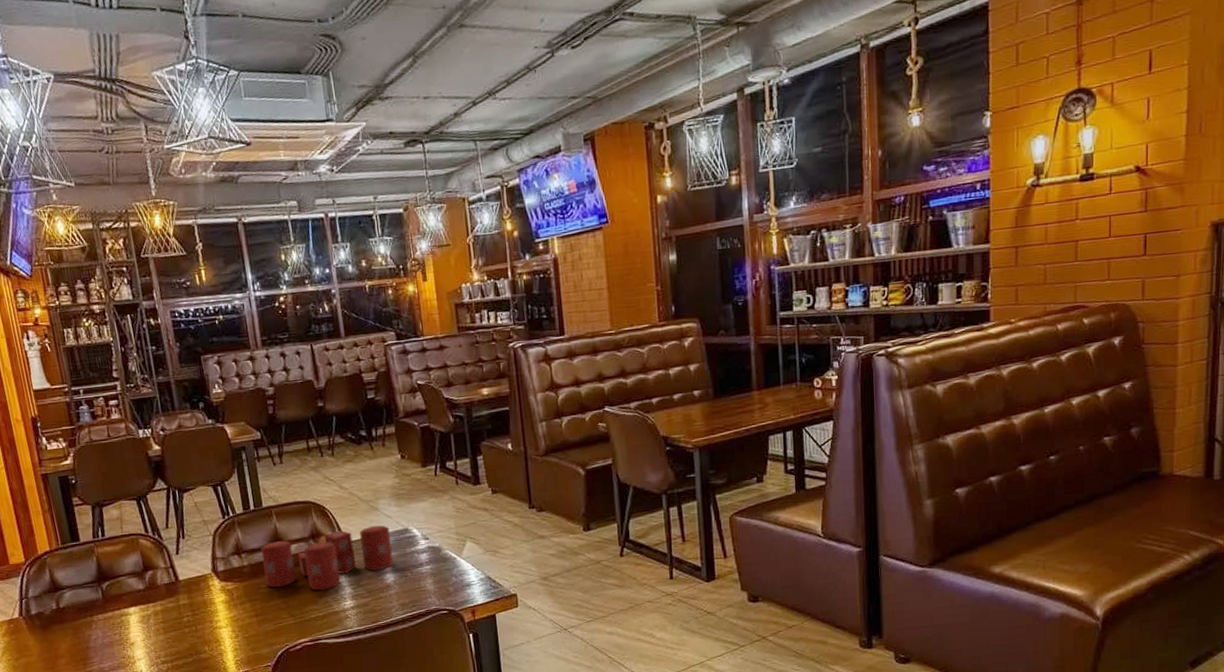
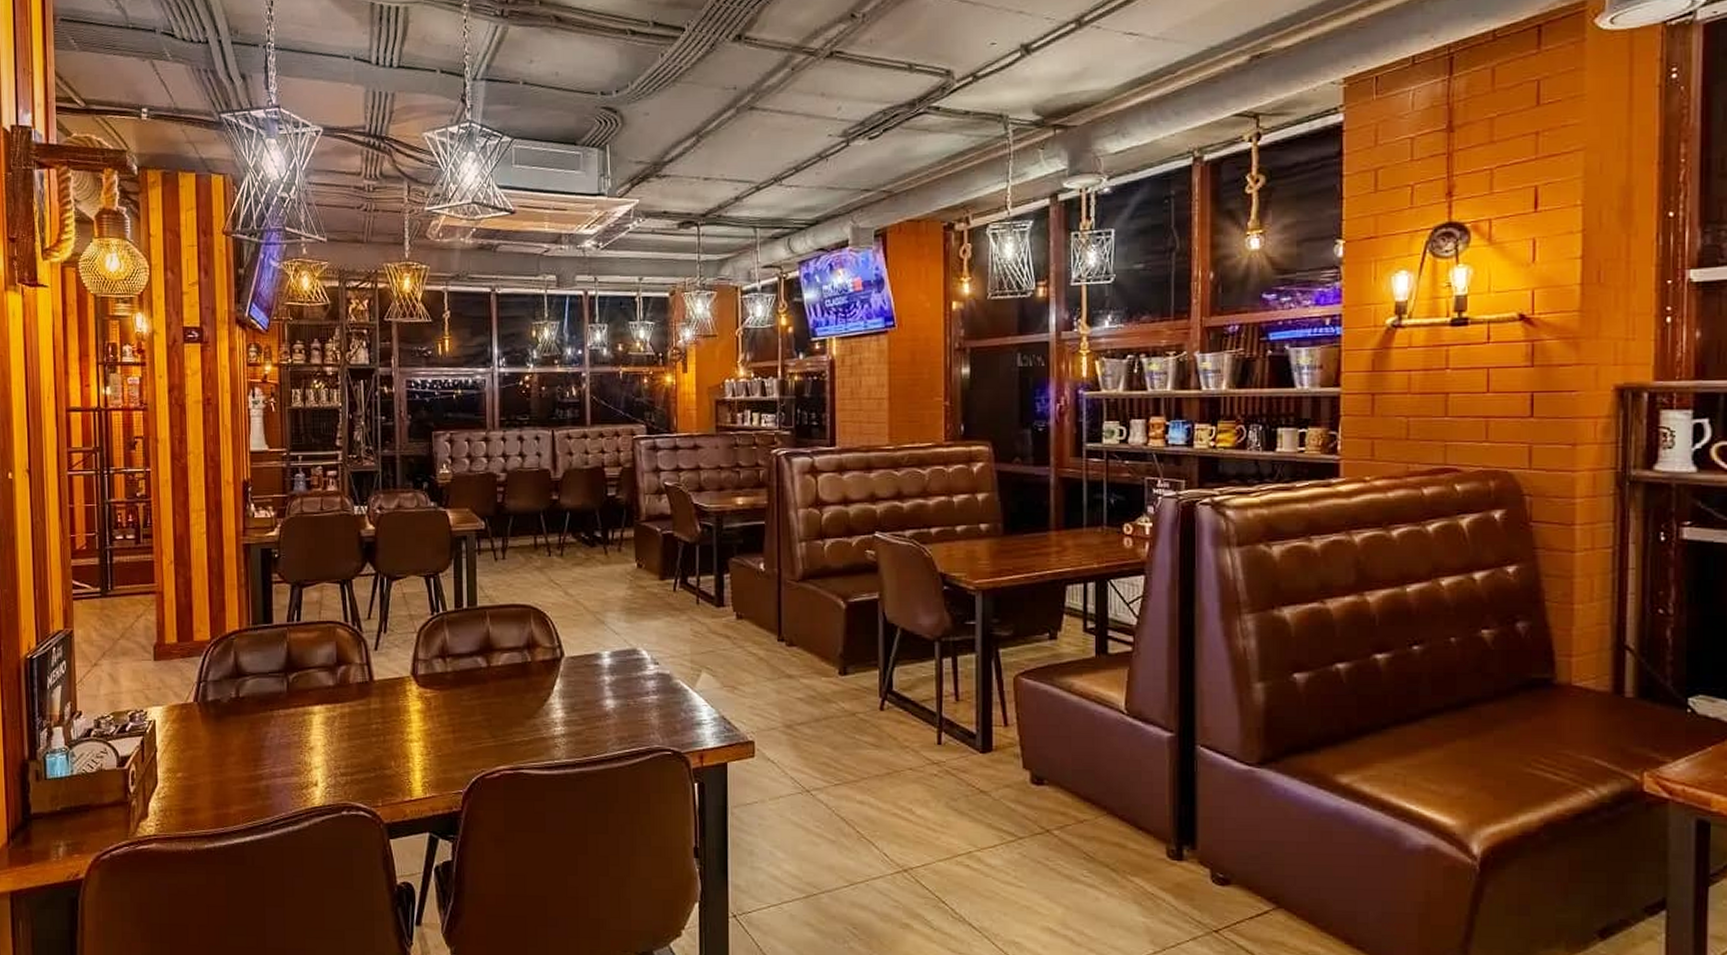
candle: present [260,525,394,591] -> none [468,642,616,710]

